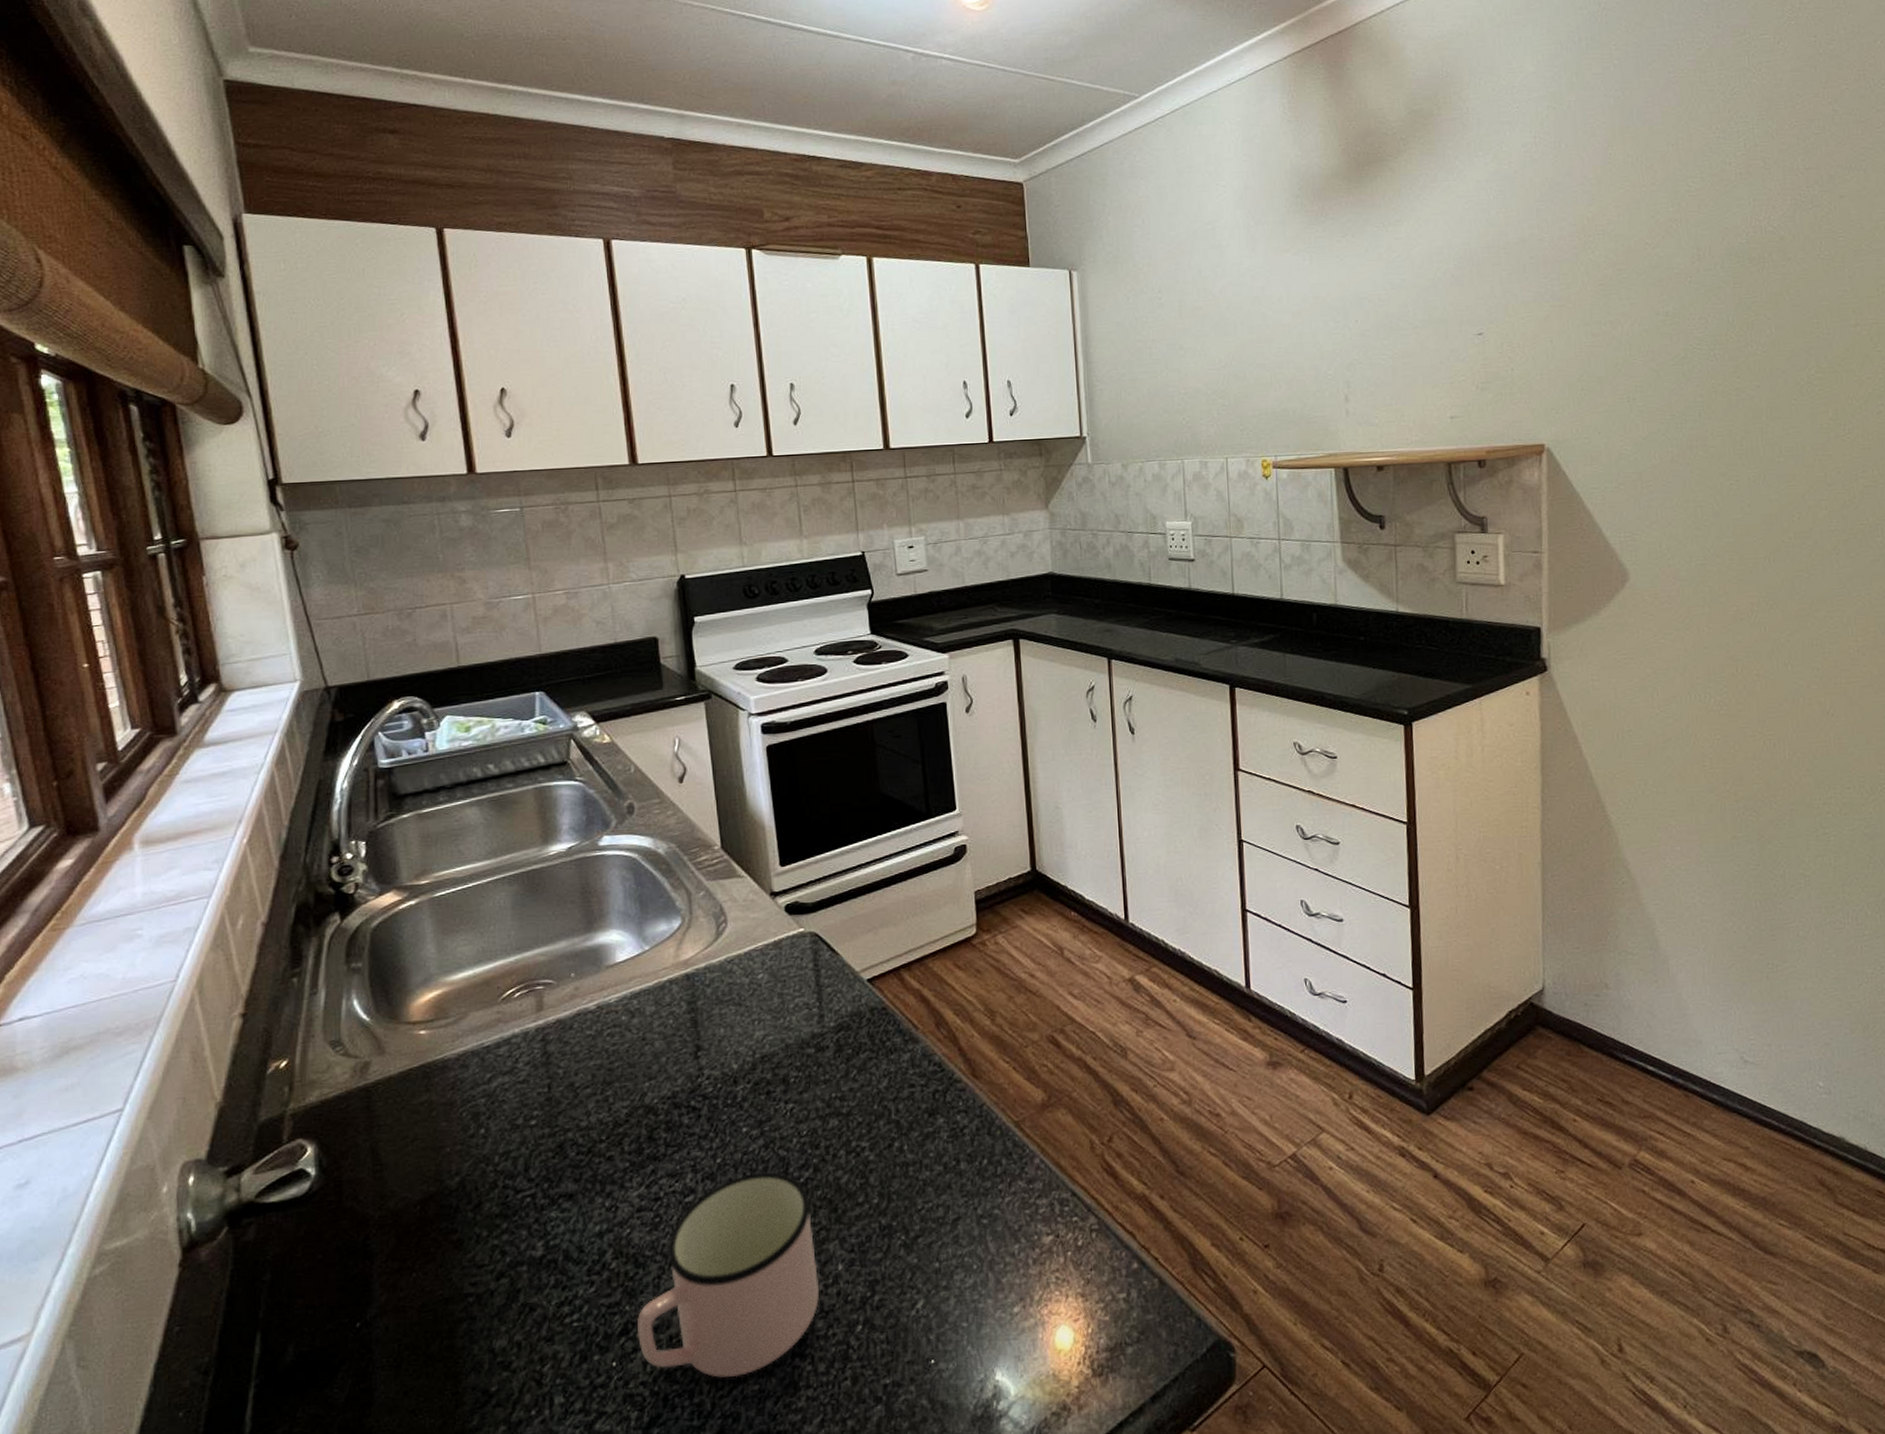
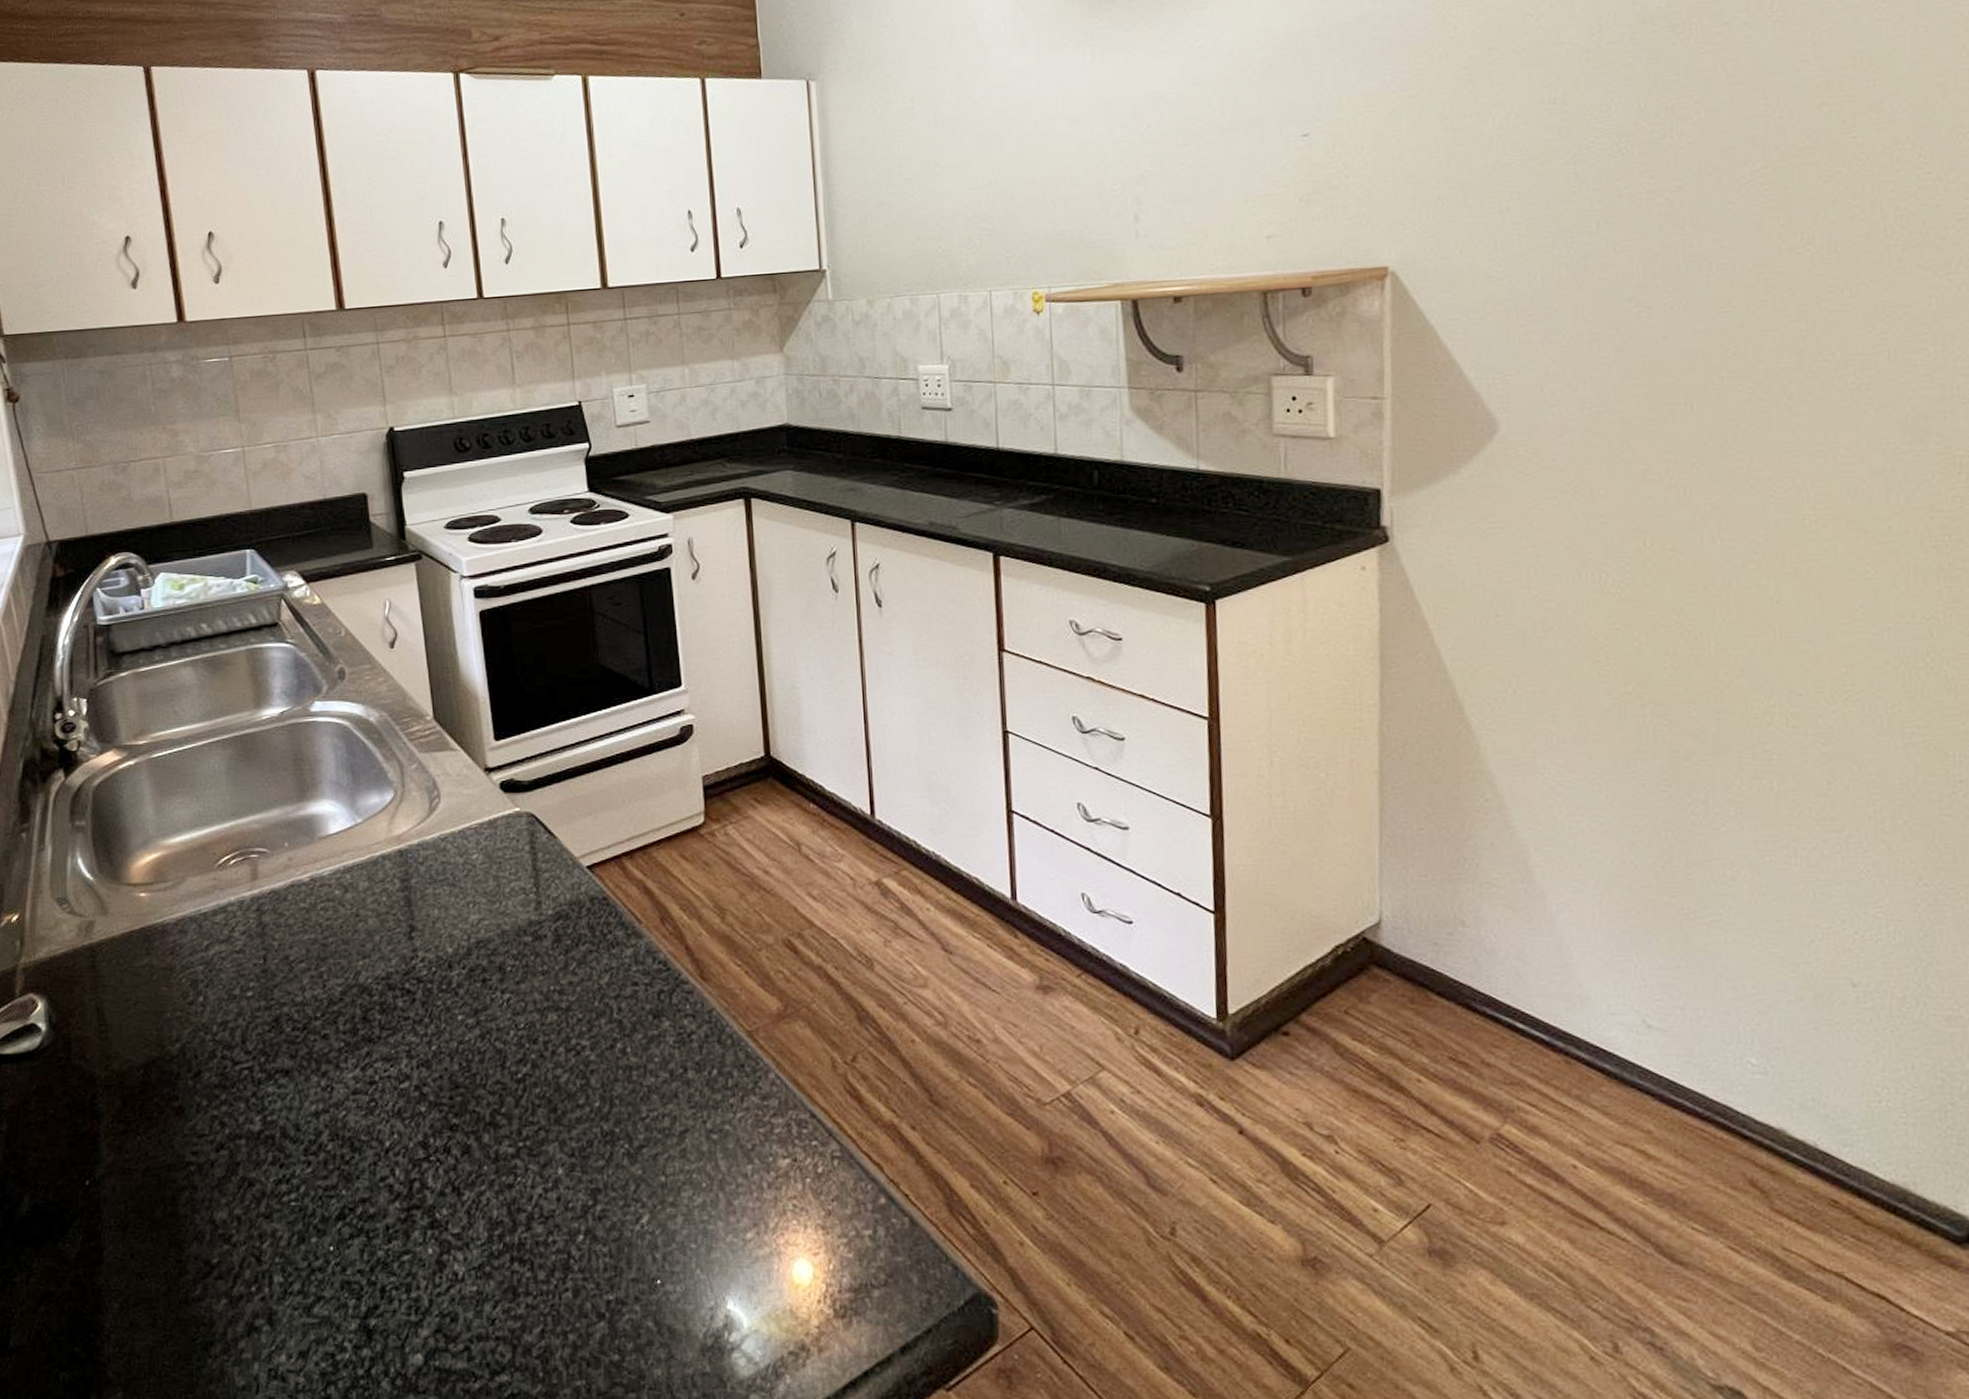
mug: present [637,1172,819,1378] -> none [353,1064,538,1276]

